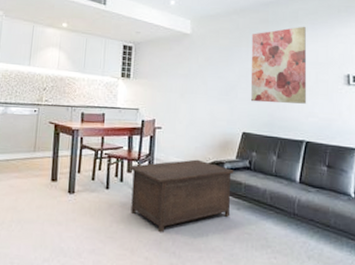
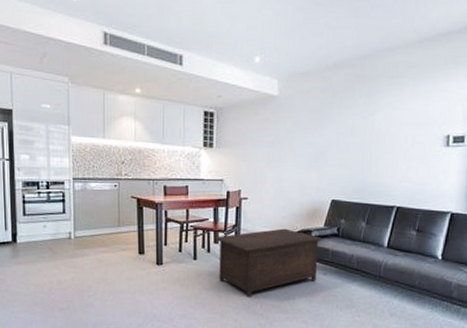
wall art: present [250,26,307,104] -> none [341,81,406,169]

